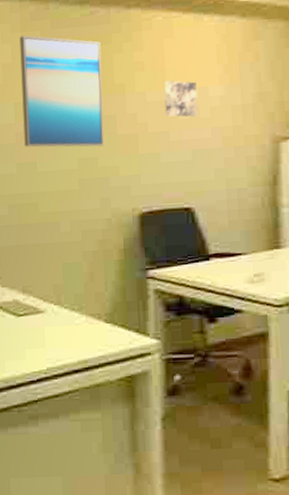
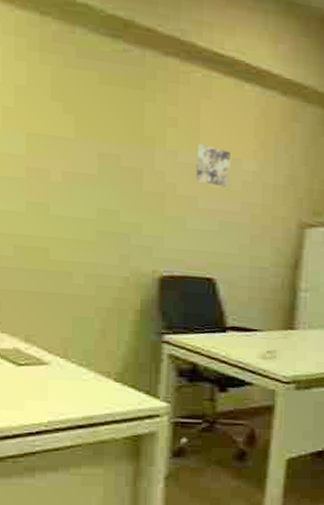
wall art: present [20,35,104,147] -> none [36,57,132,200]

